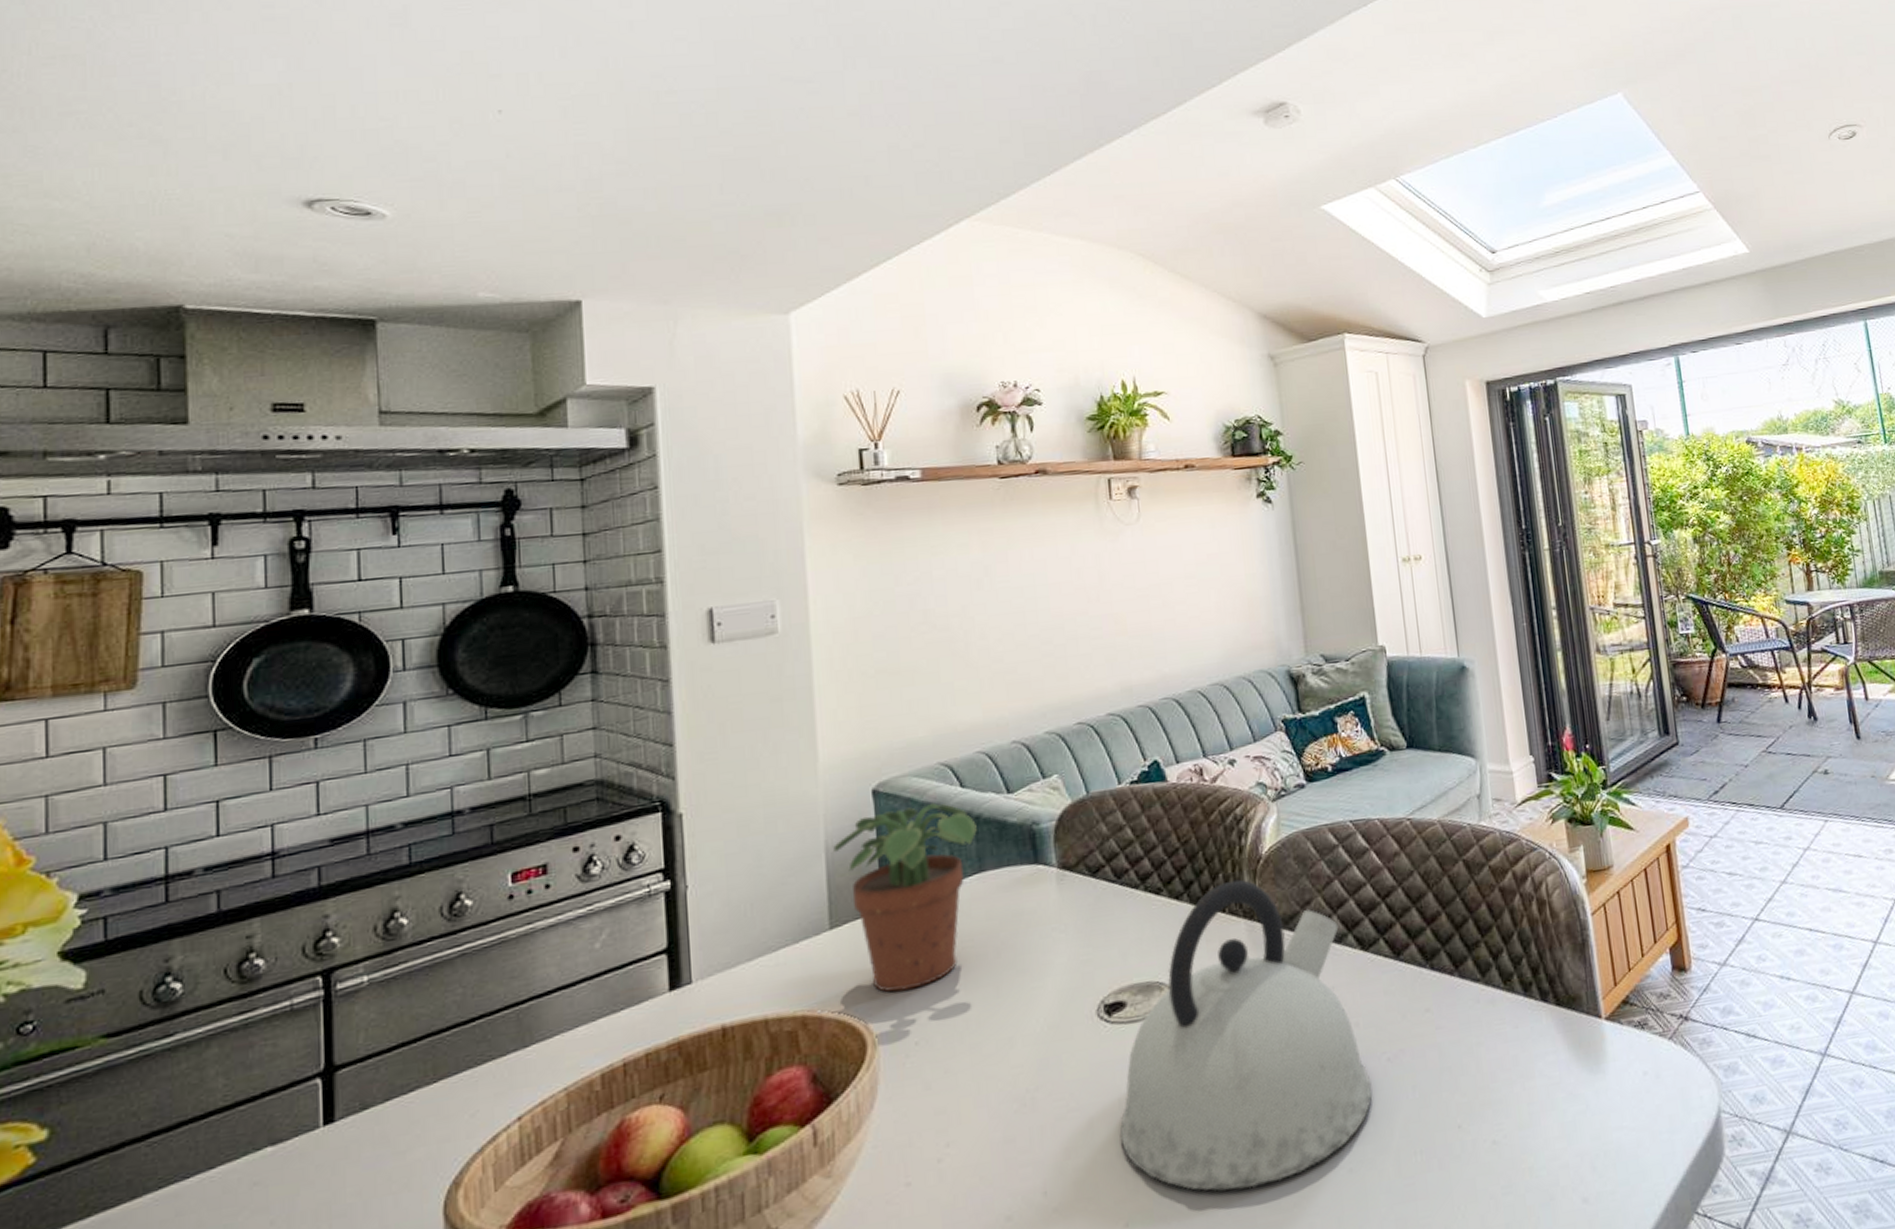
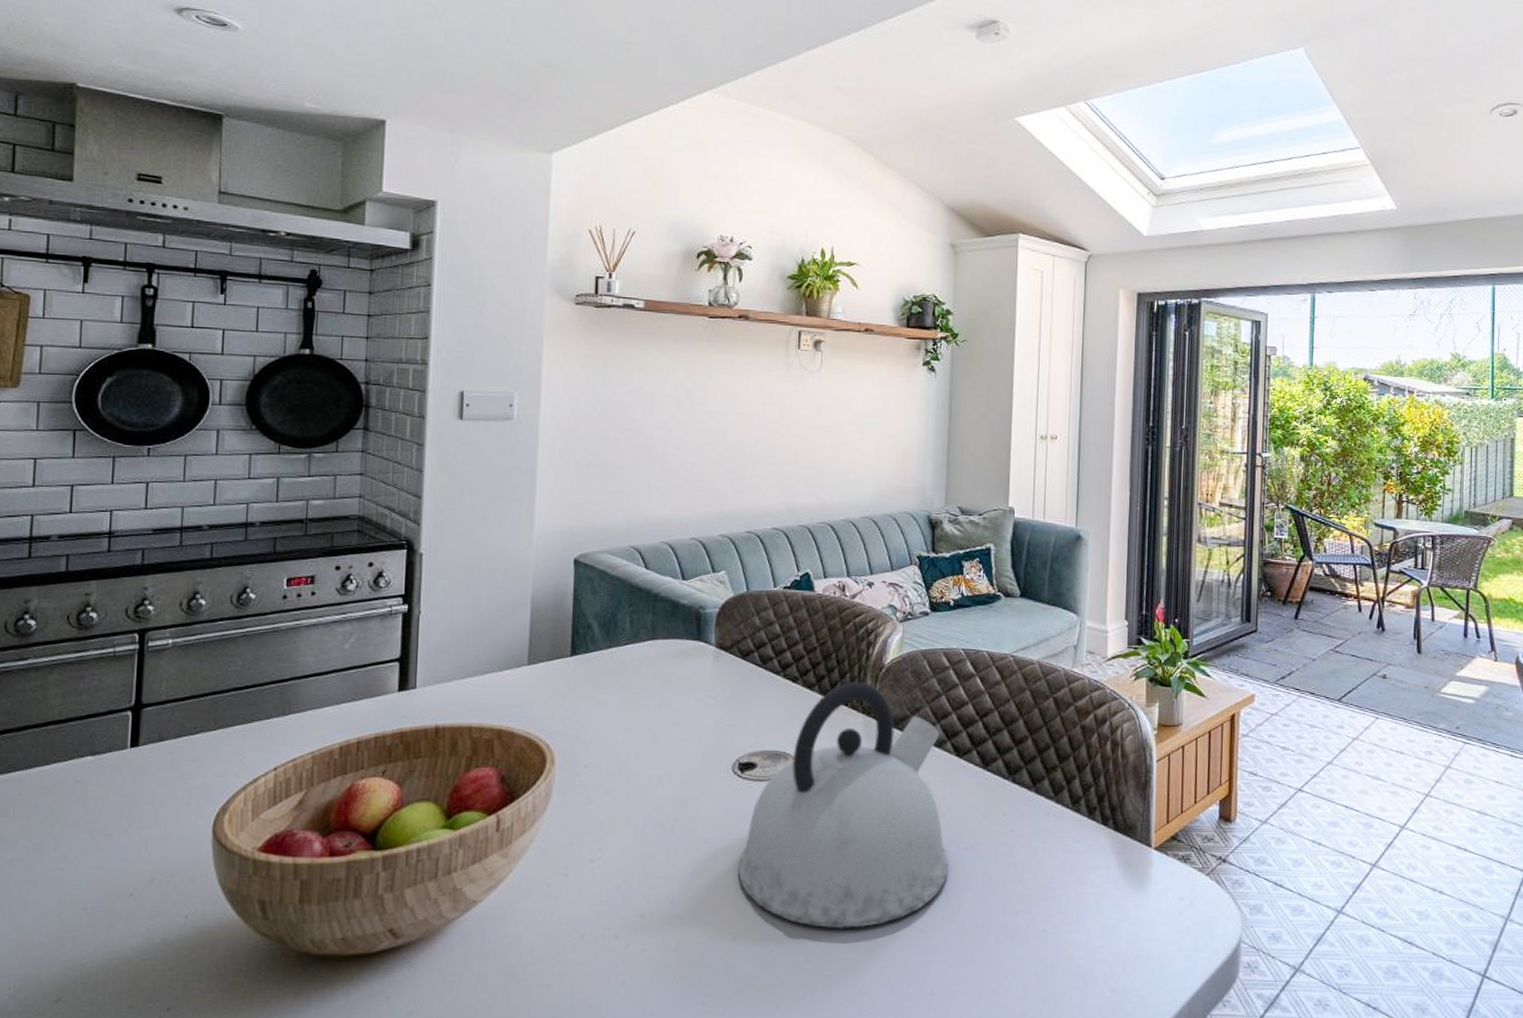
potted plant: present [833,802,977,992] -> none [538,577,654,723]

